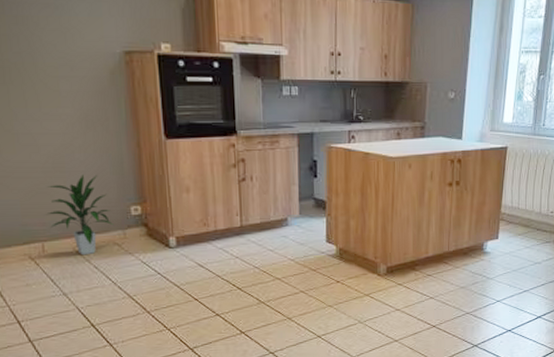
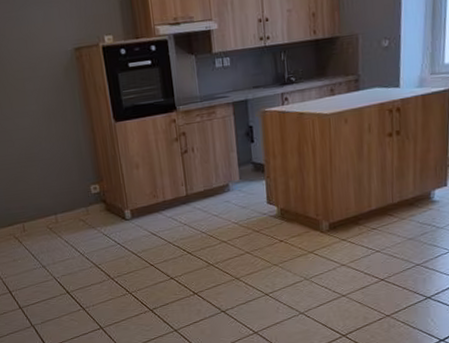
indoor plant: present [46,174,113,256] -> none [23,160,77,232]

